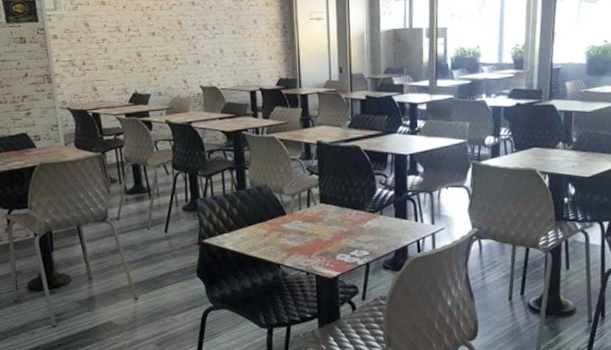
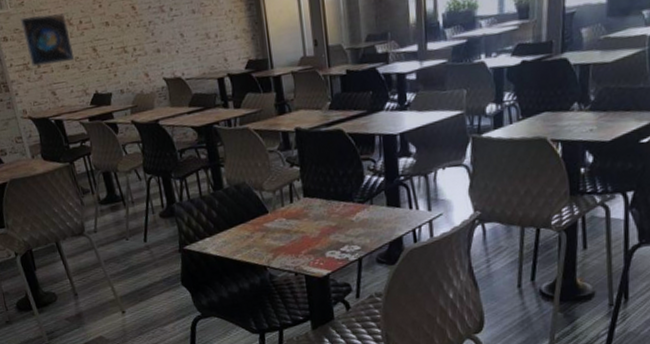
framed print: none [73,20,119,64] -> present [20,13,75,67]

